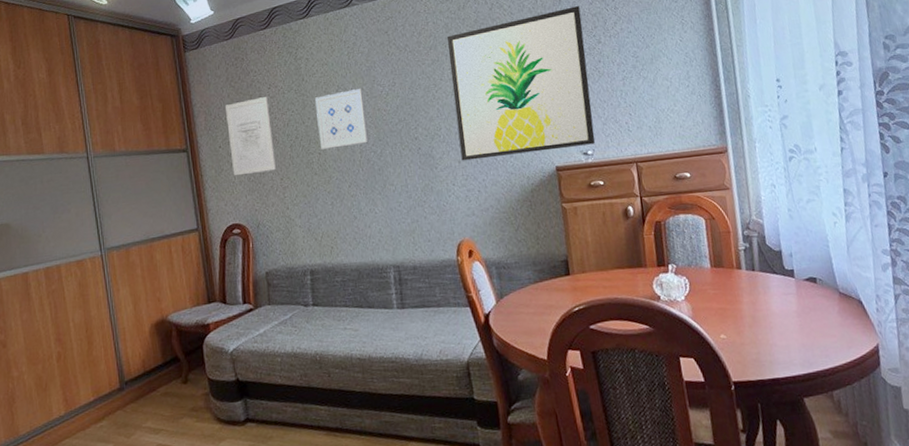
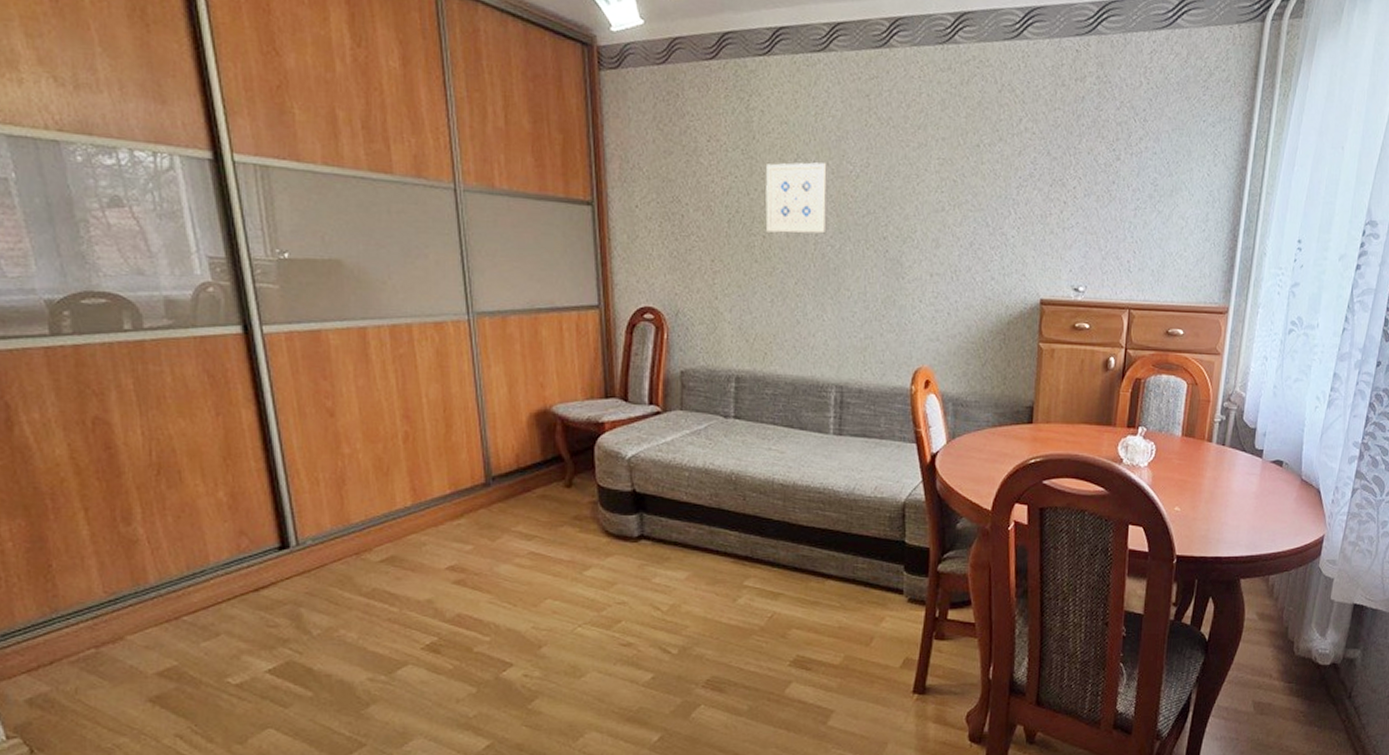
wall art: present [226,97,276,176] -> none [648,150,707,249]
wall art: present [447,6,596,161] -> none [934,108,1104,280]

